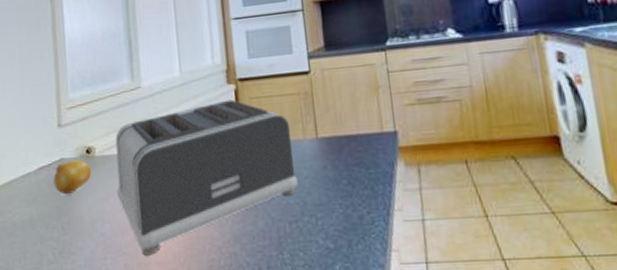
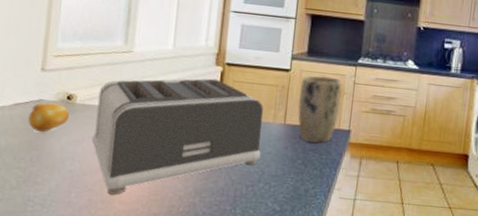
plant pot: none [325,69,380,156] -> present [297,75,343,143]

